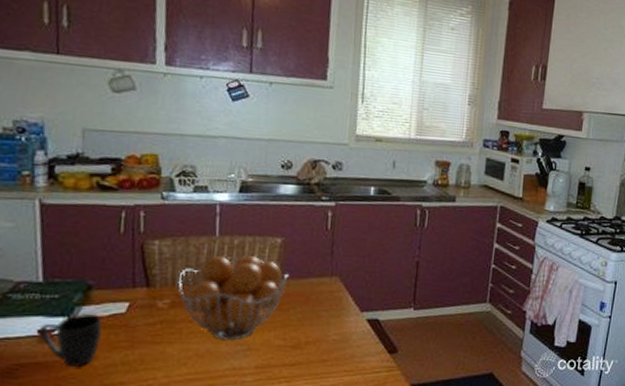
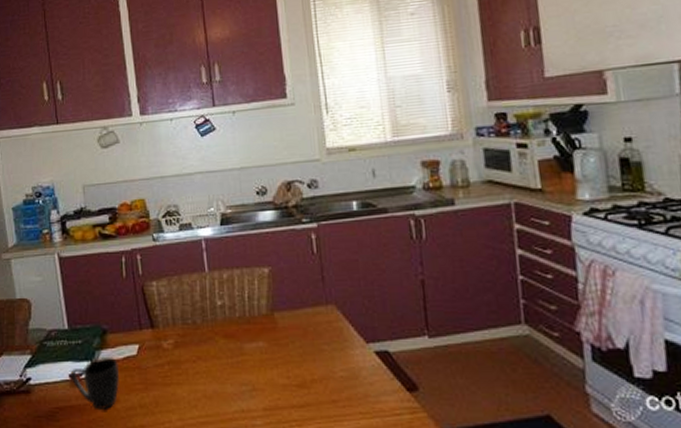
fruit basket: present [177,255,289,341] -> none [177,288,282,381]

